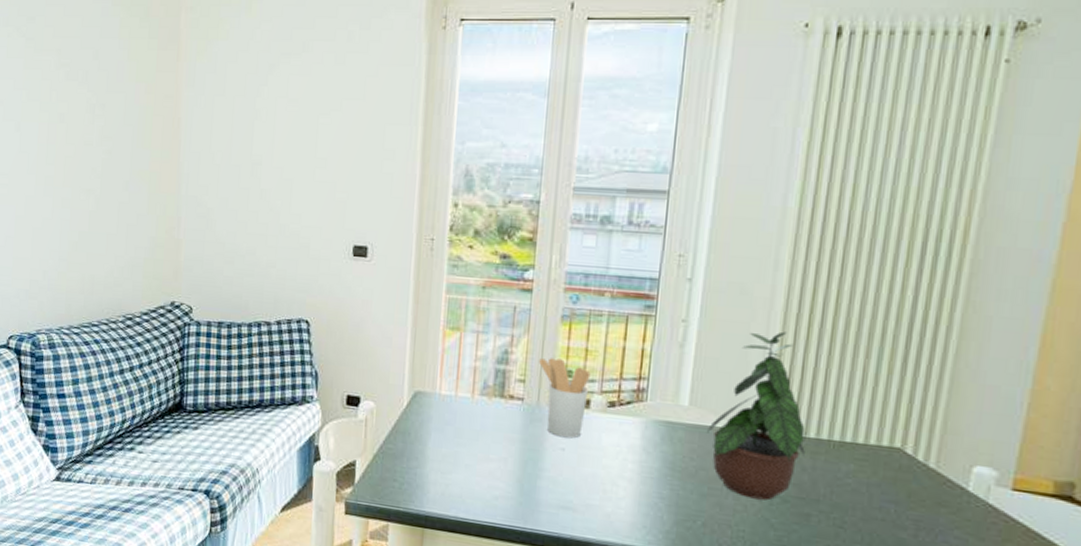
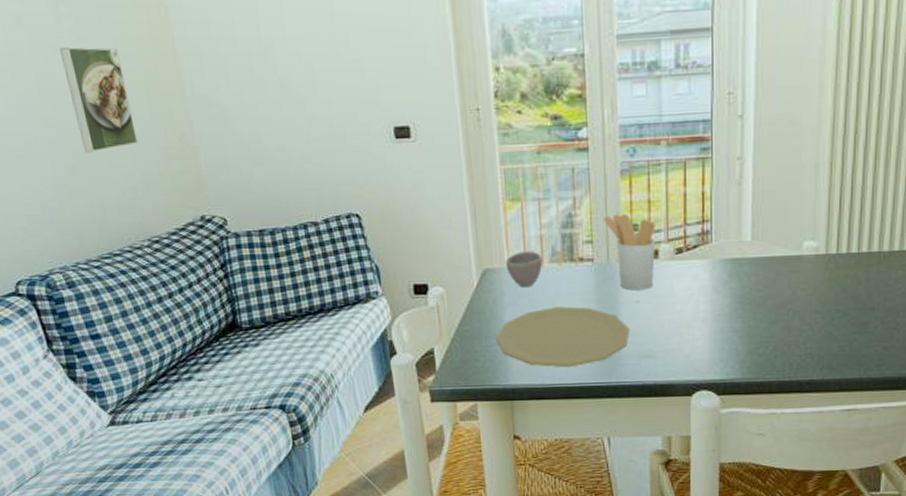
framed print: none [87,142,134,234] -> present [59,46,139,153]
plate: none [416,440,552,506] -> present [495,306,630,368]
cup: none [436,379,474,416] -> present [505,250,543,288]
potted plant: present [707,331,805,501] -> none [771,155,859,317]

